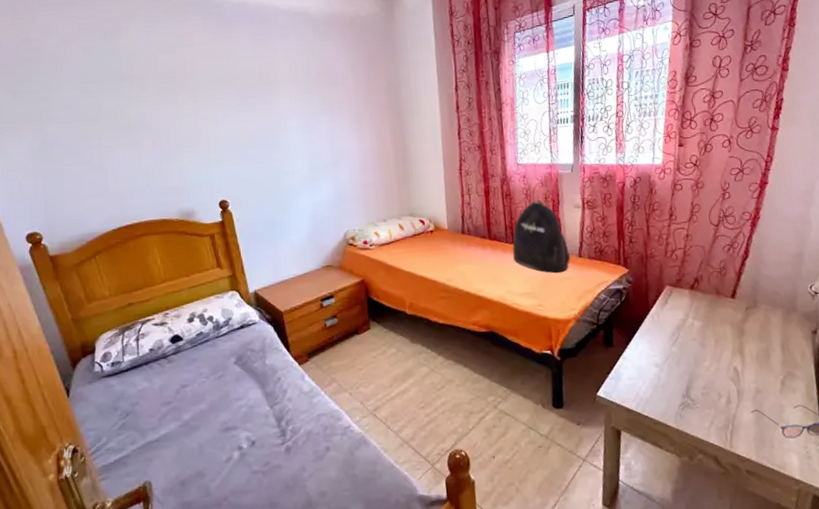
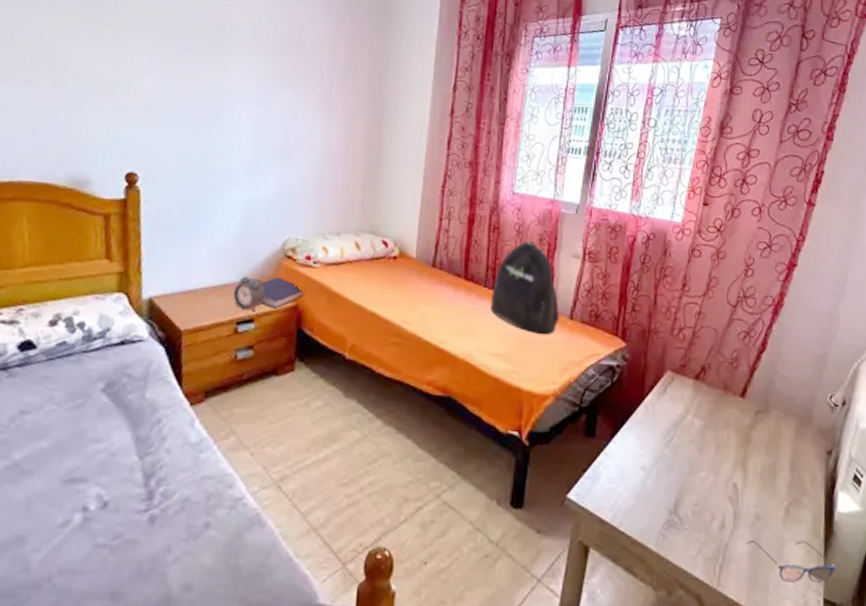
alarm clock: none [315,264,339,290] -> present [233,277,266,312]
book: none [333,261,367,285] -> present [260,277,304,309]

